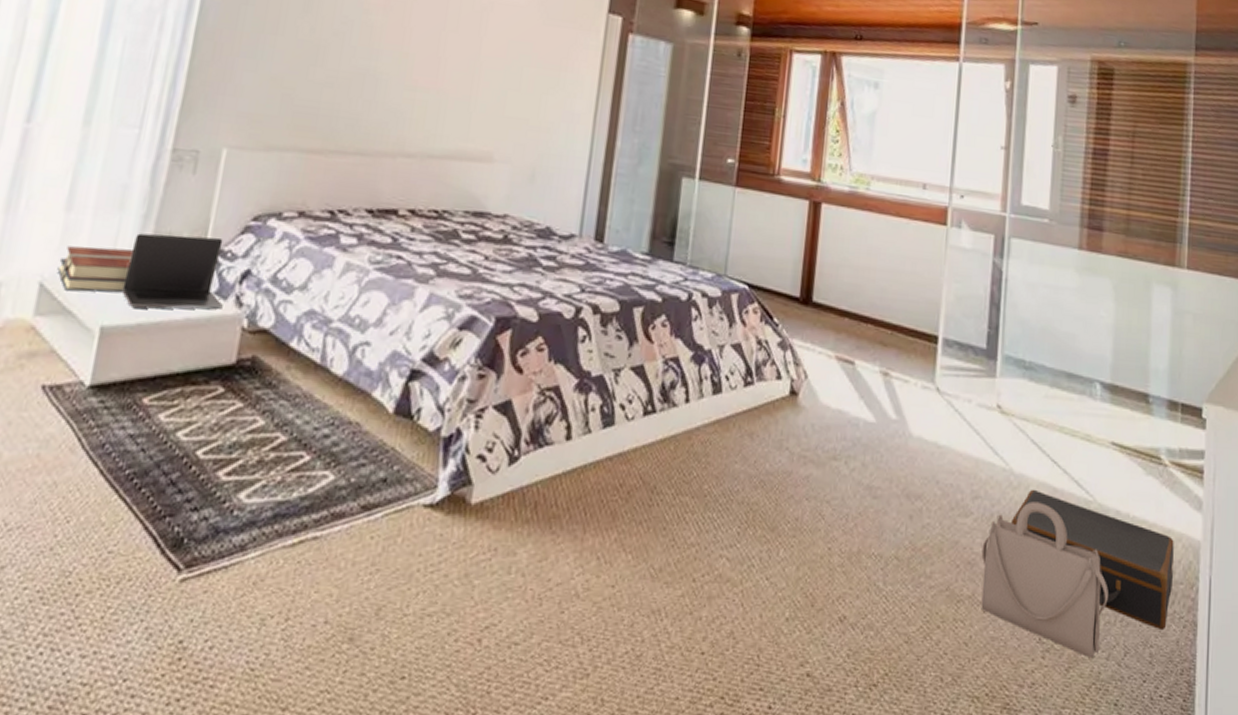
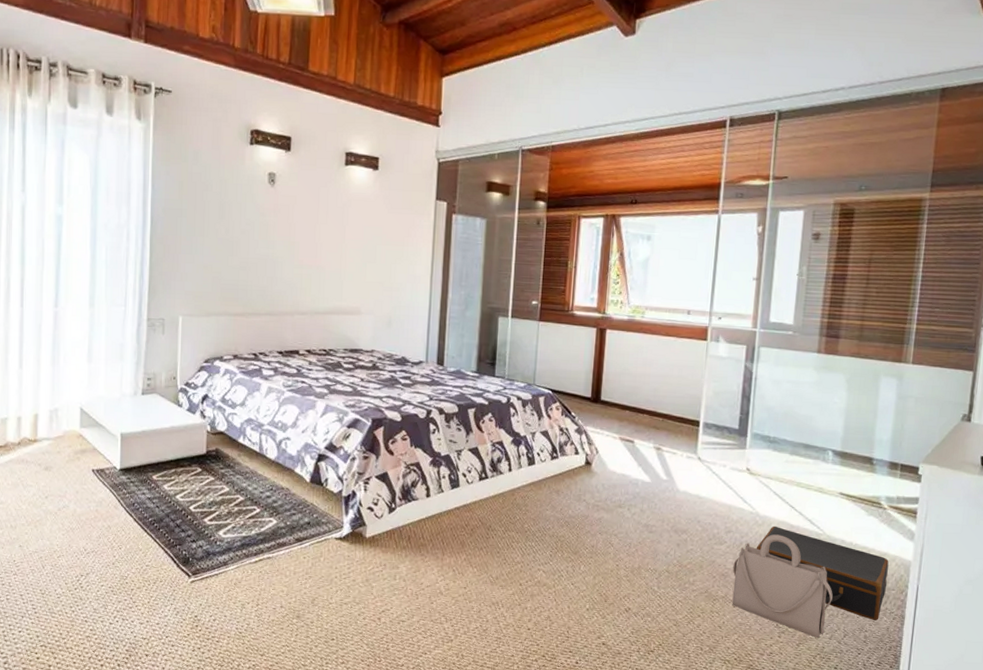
books: present [57,246,133,292] -> none [89,384,133,412]
laptop computer: present [121,233,223,310] -> none [130,374,193,421]

